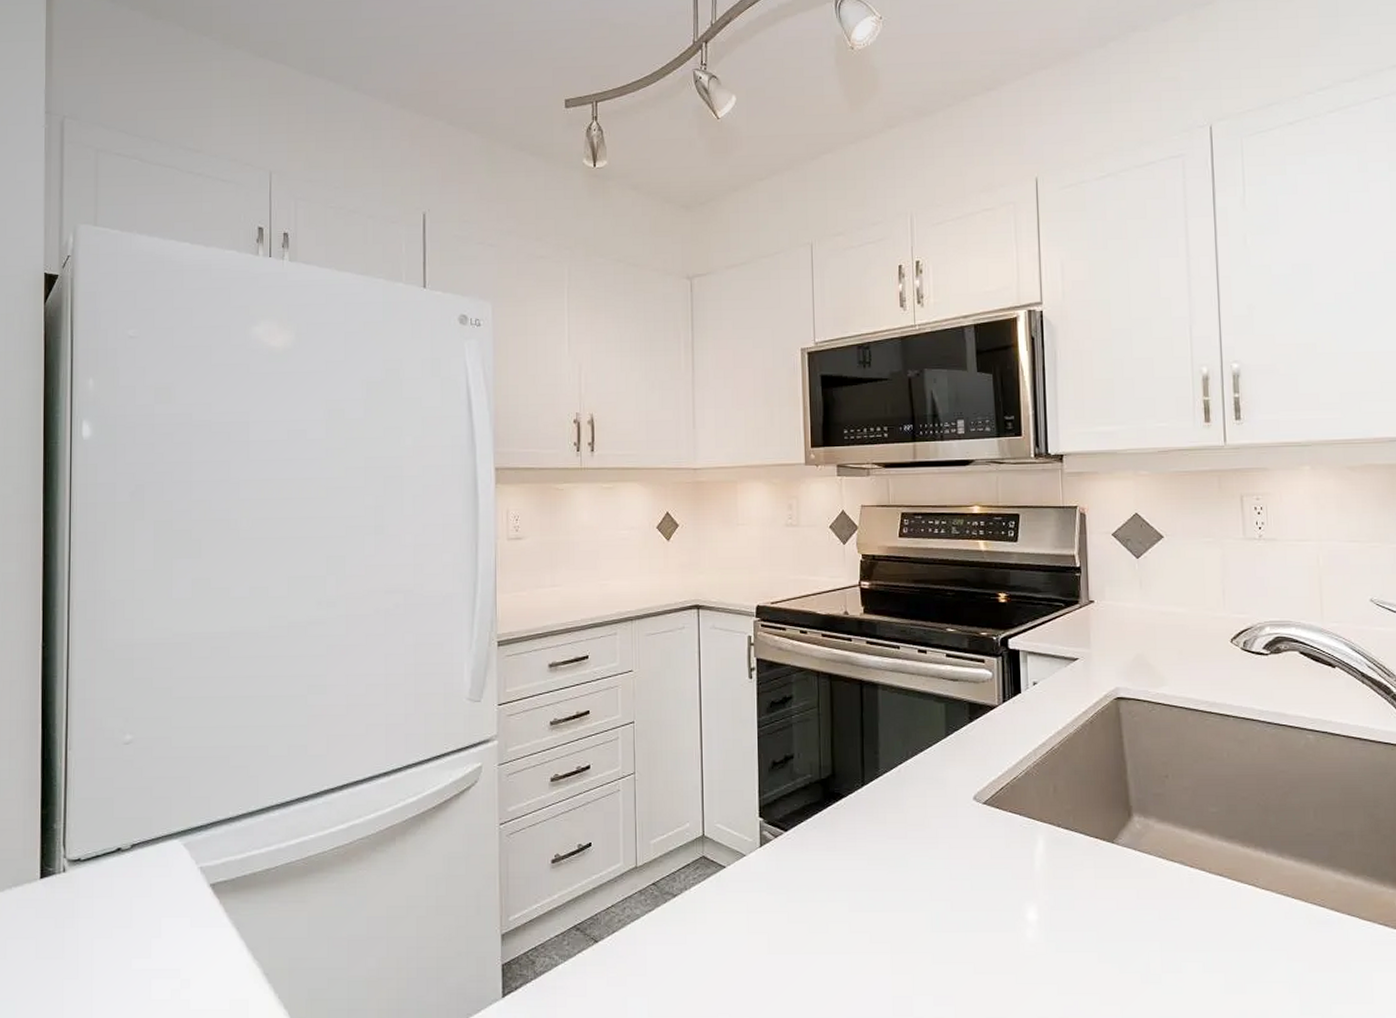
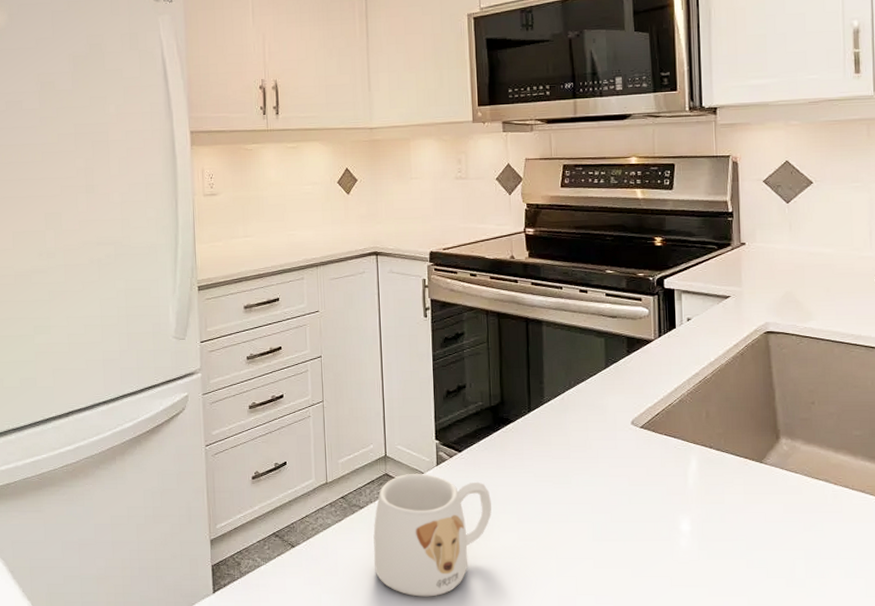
mug: none [687,856,820,999] -> present [373,474,492,597]

